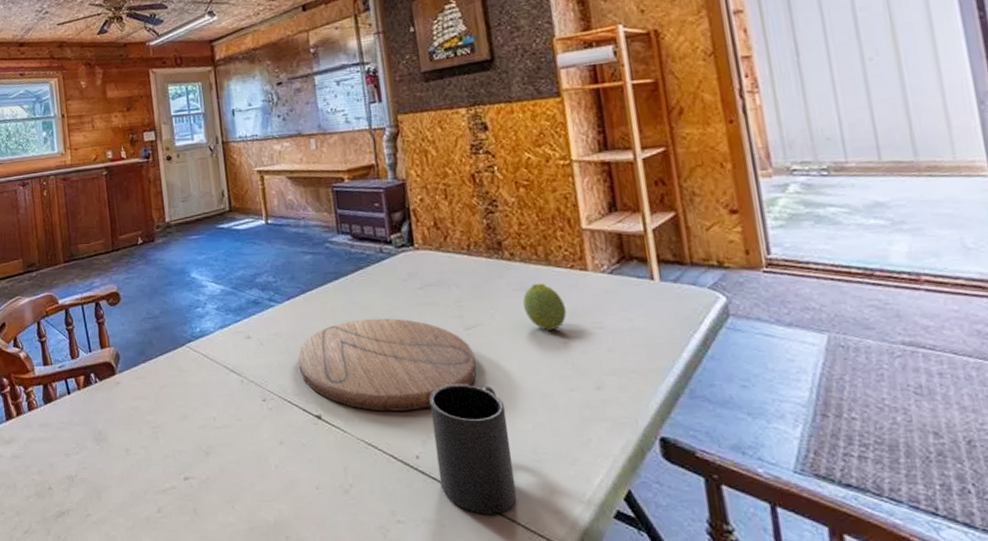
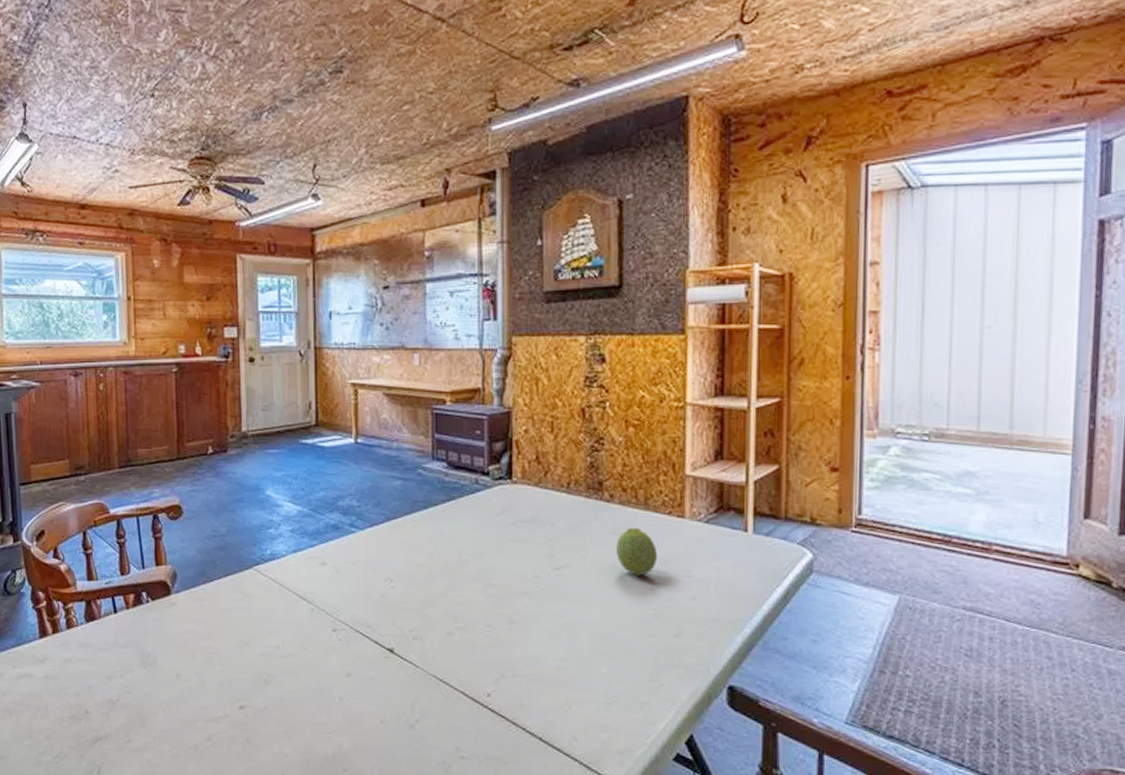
cutting board: present [298,318,477,412] -> none [375,552,560,649]
mug: present [429,384,517,514] -> none [508,624,583,753]

